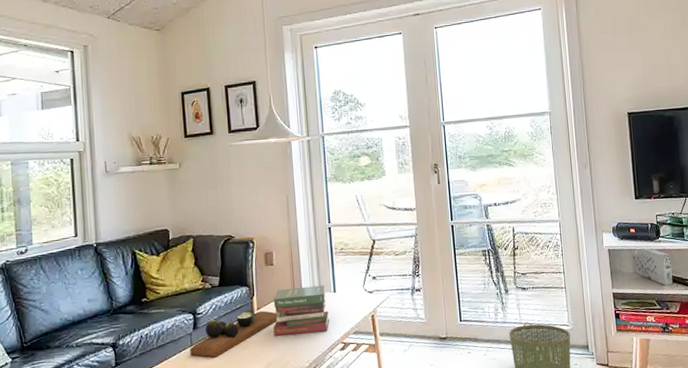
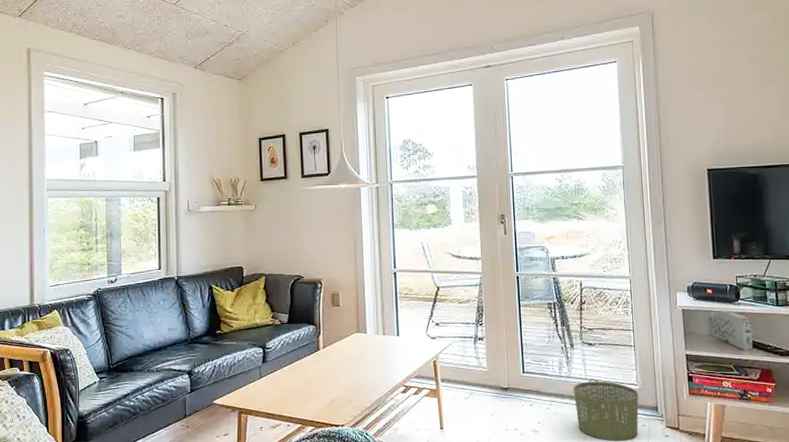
decorative tray: present [190,310,278,358] -> none [259,348,343,391]
books: present [273,285,330,336] -> none [338,328,392,374]

